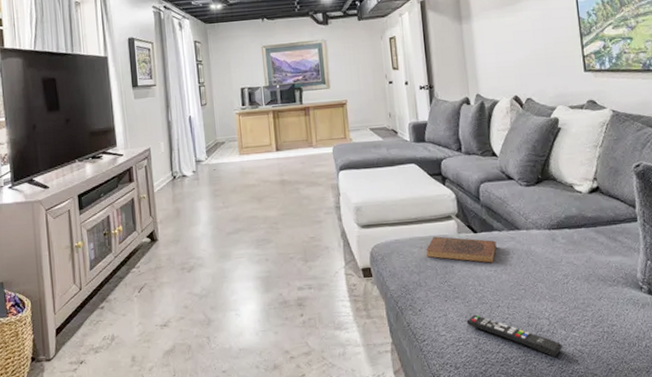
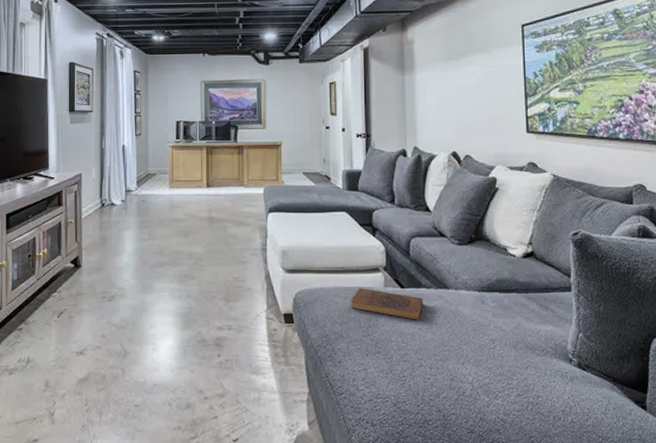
remote control: present [466,315,563,358] -> none [387,372,484,424]

